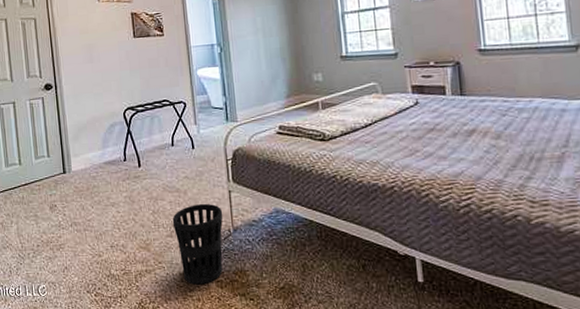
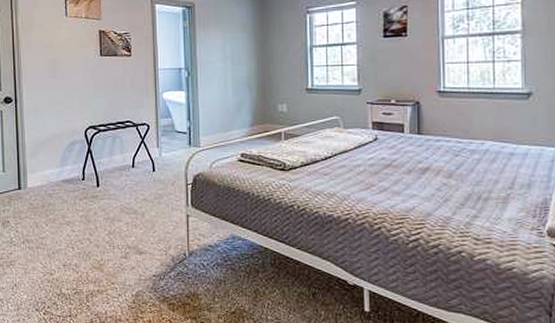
wastebasket: present [172,203,223,285] -> none [128,226,180,307]

